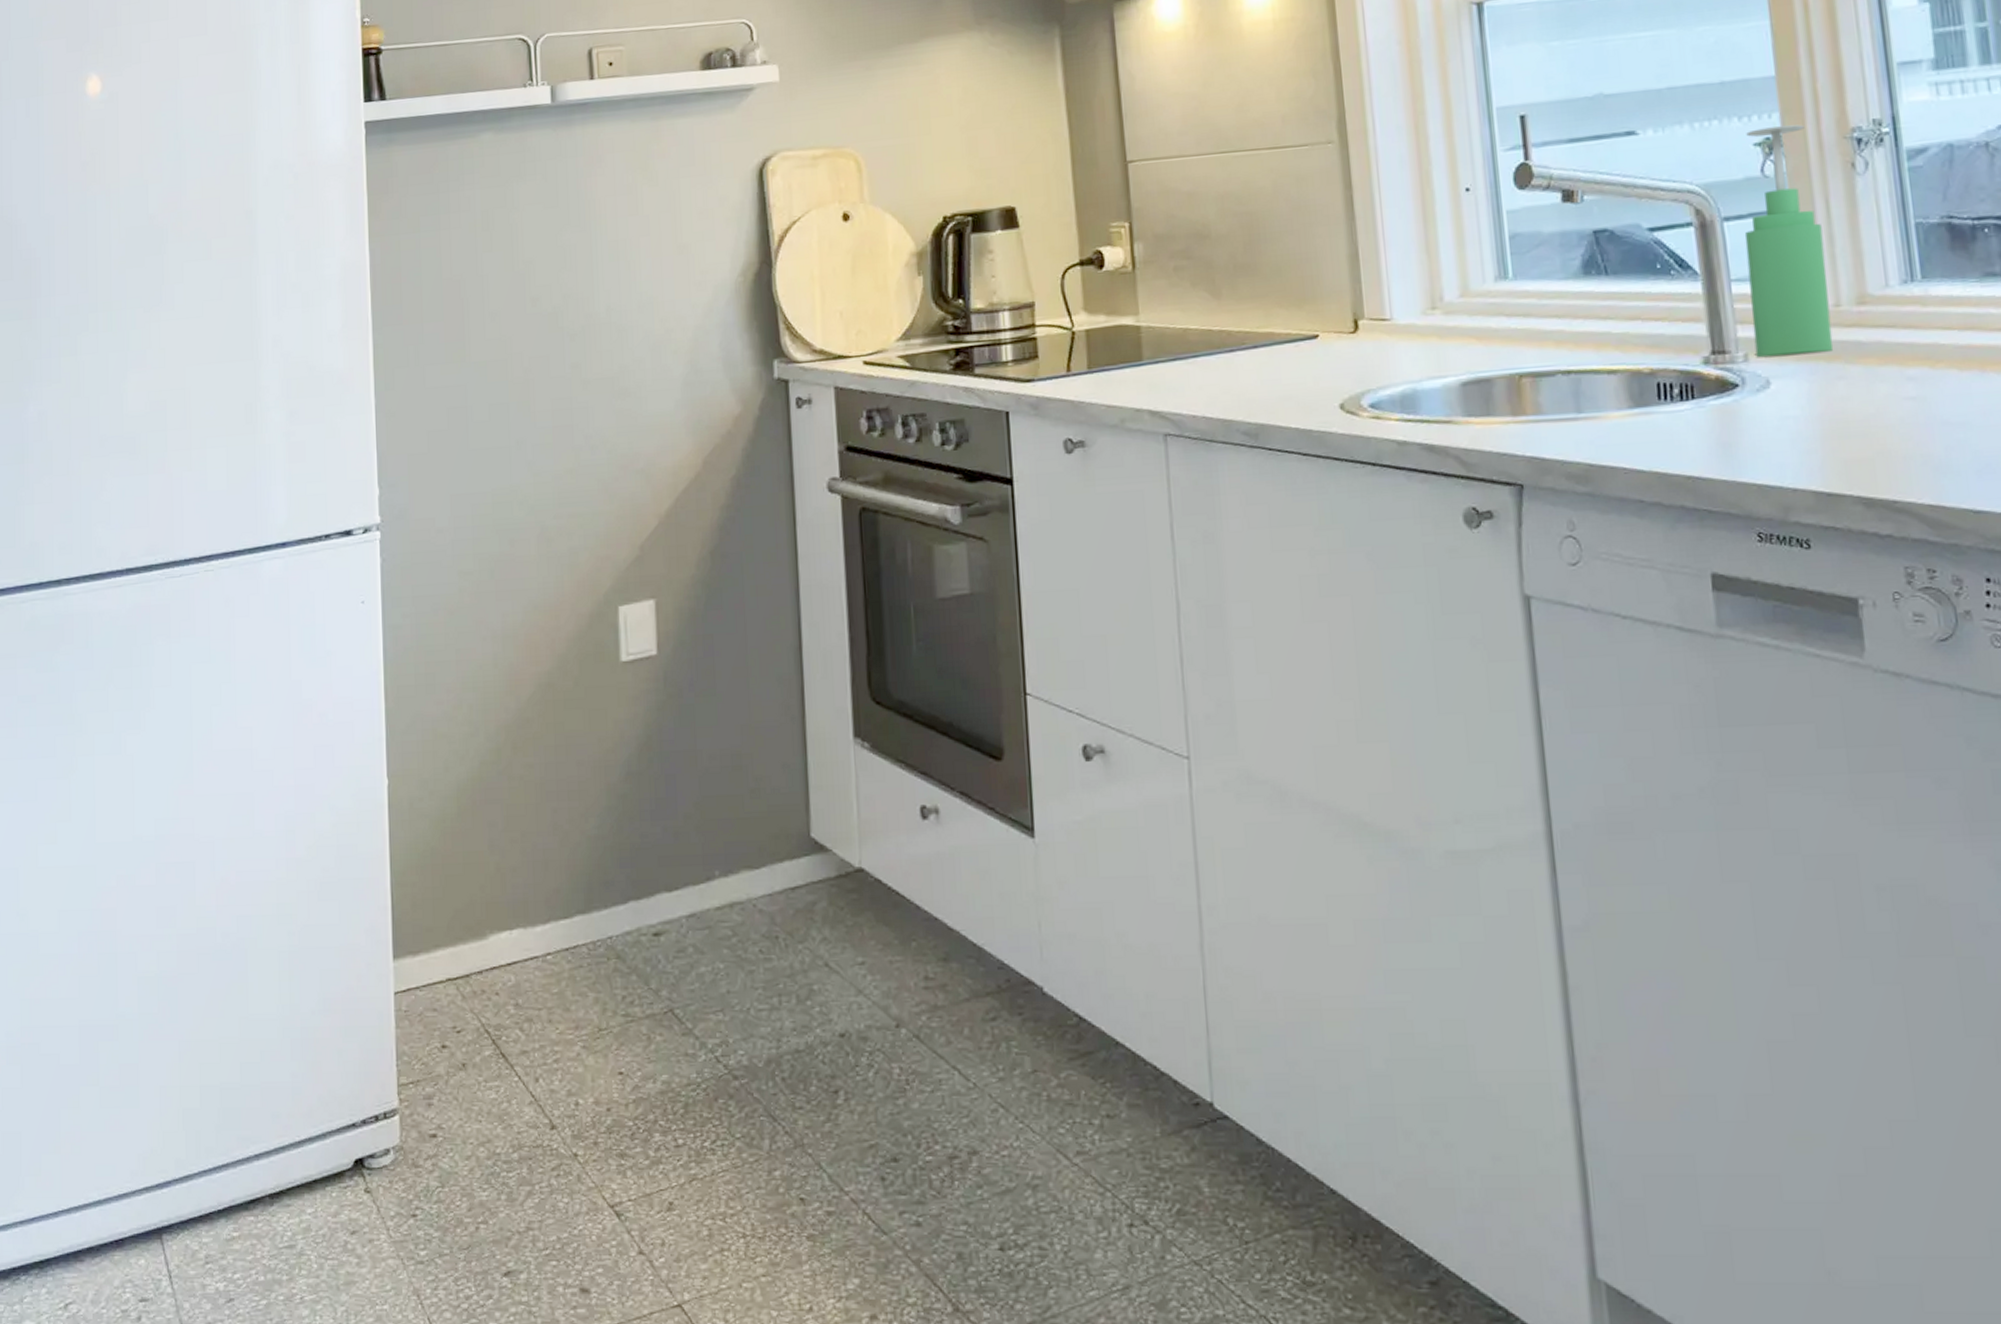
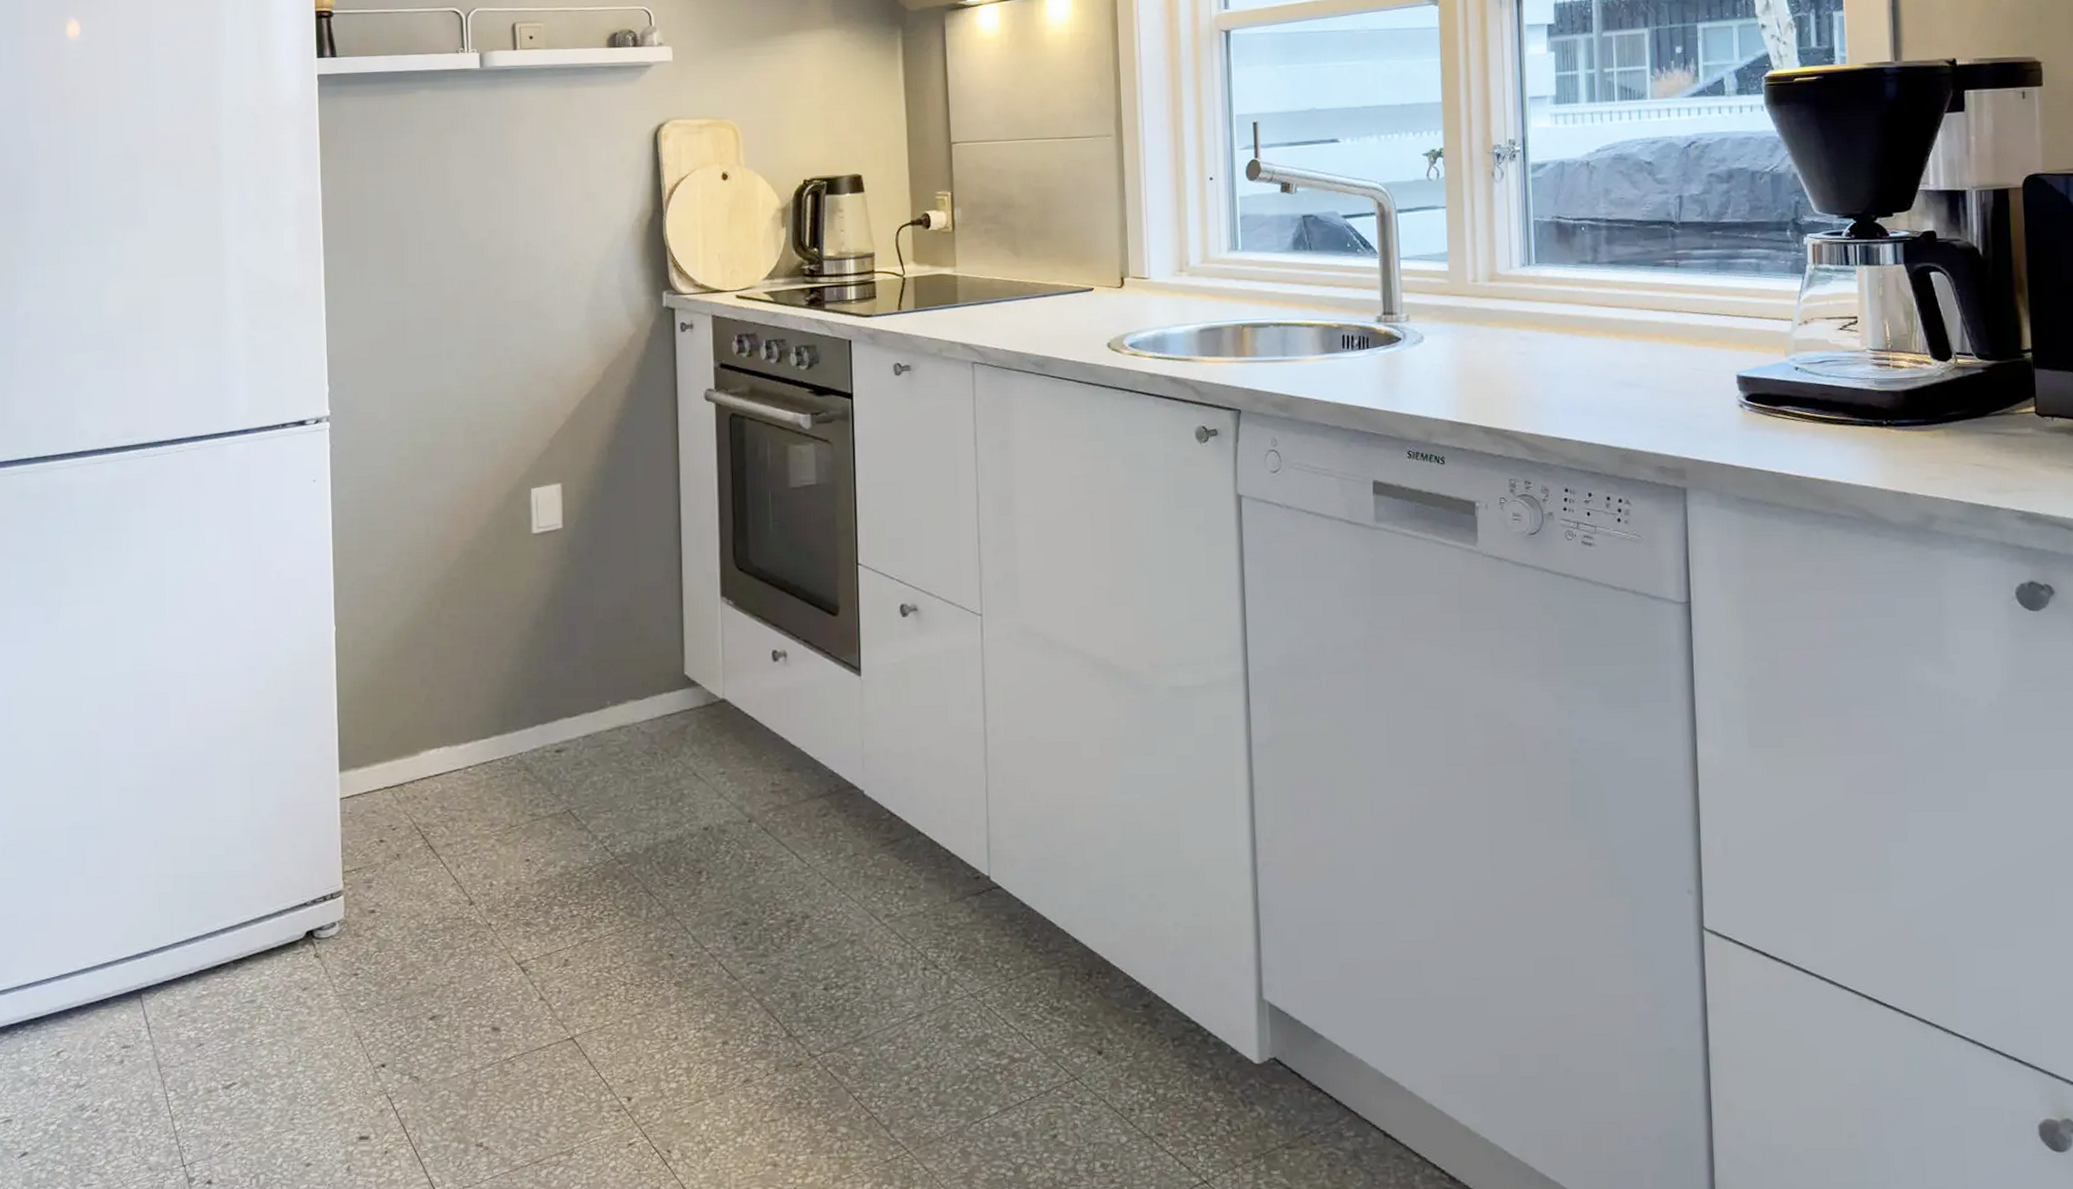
soap dispenser: present [1744,124,1834,358] -> none [1412,141,1470,319]

